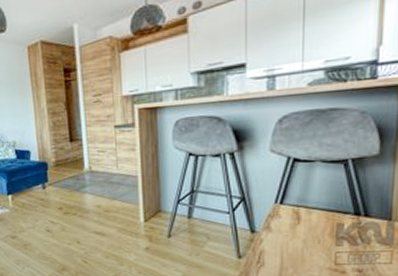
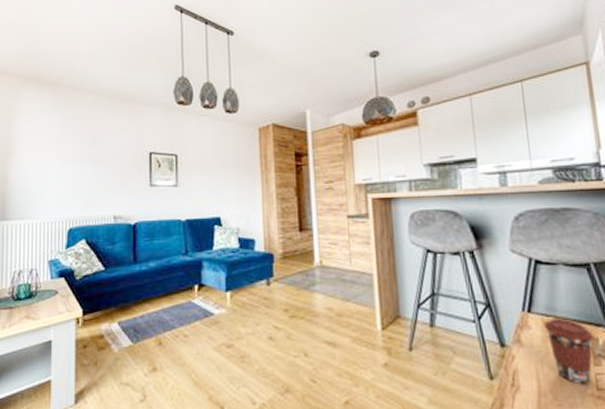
coffee cup: none [293,208,340,261] -> present [543,318,594,385]

